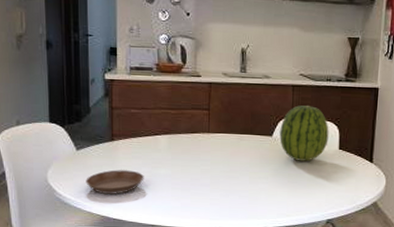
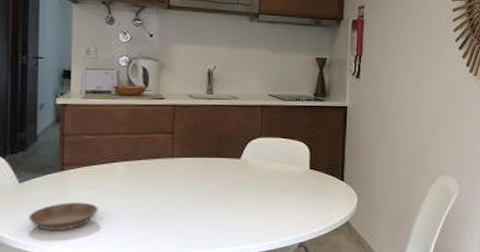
fruit: present [279,105,329,161] -> none [248,126,299,183]

